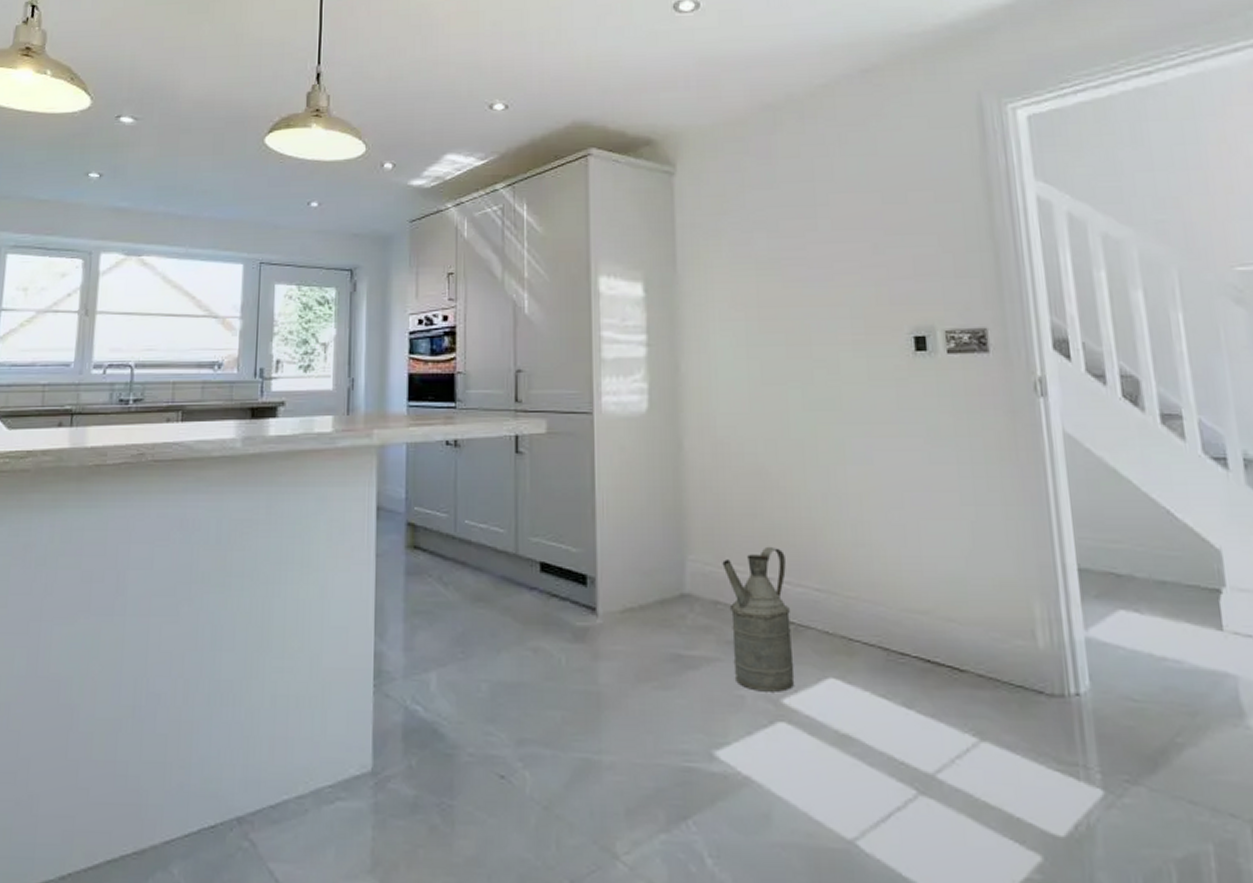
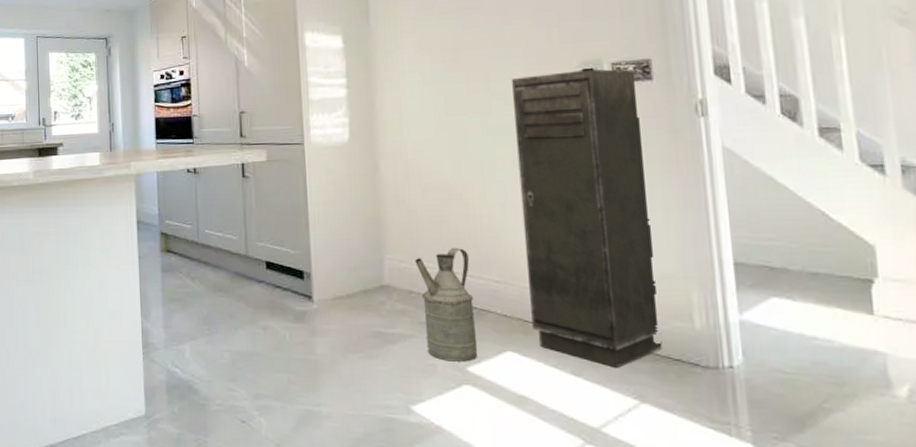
storage cabinet: none [837,336,1003,697] -> present [512,68,663,368]

